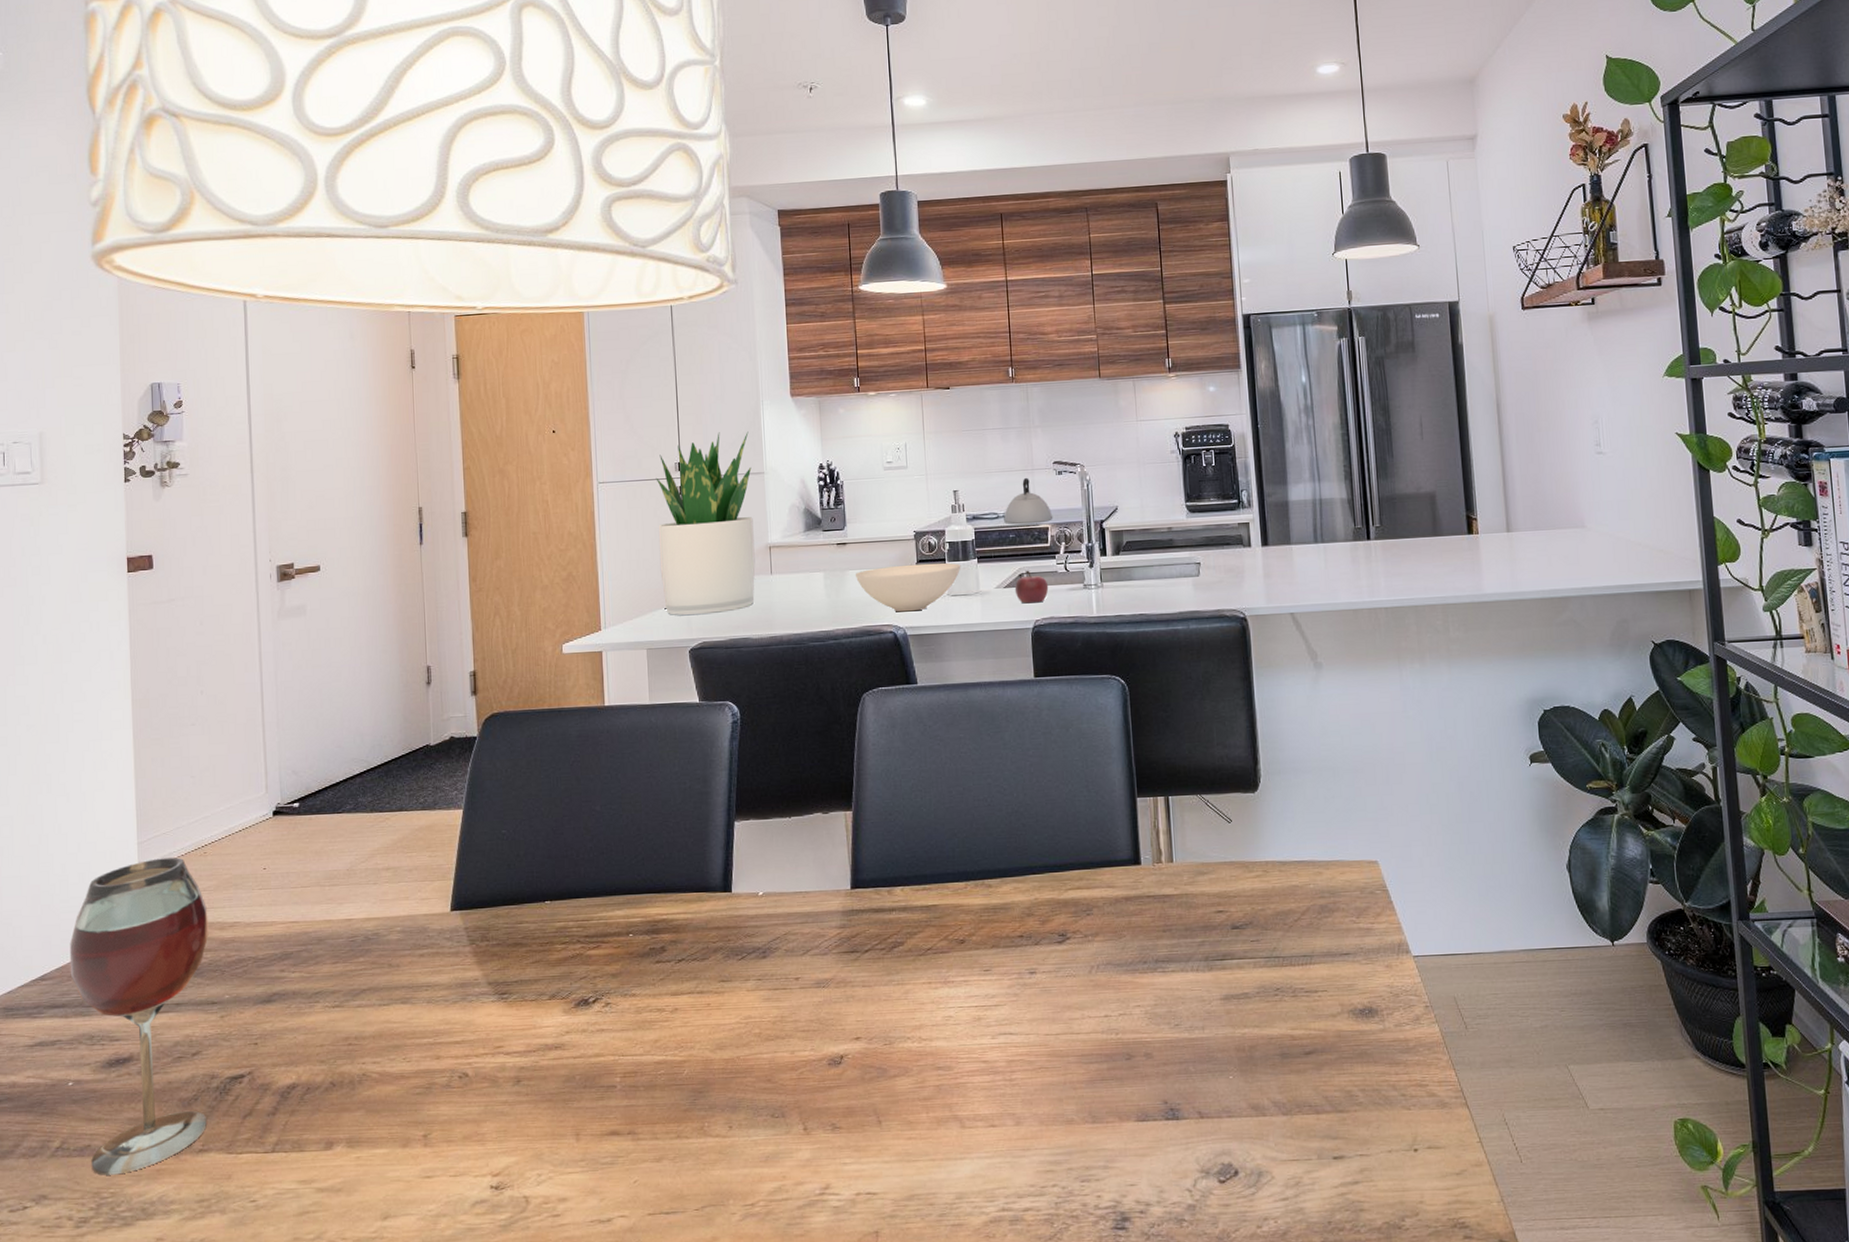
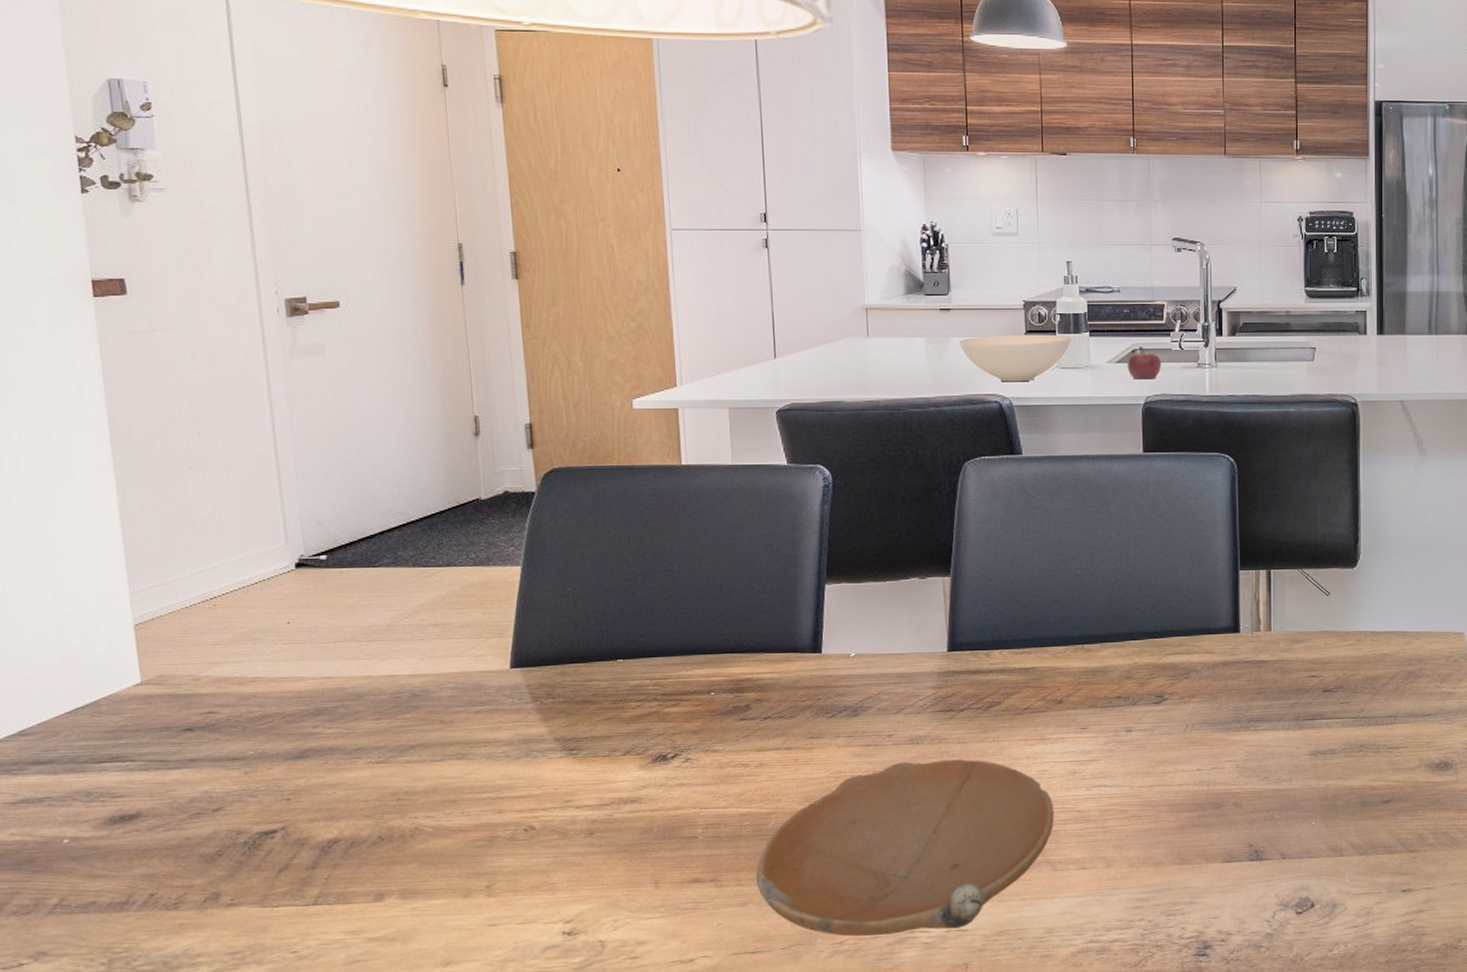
wineglass: present [69,857,209,1175] -> none [52,609,235,931]
planter: present [656,431,756,616] -> none [738,183,850,376]
bowl: none [670,1004,961,1198] -> present [756,759,1054,937]
kettle: present [1004,477,1052,525] -> none [1119,252,1169,300]

